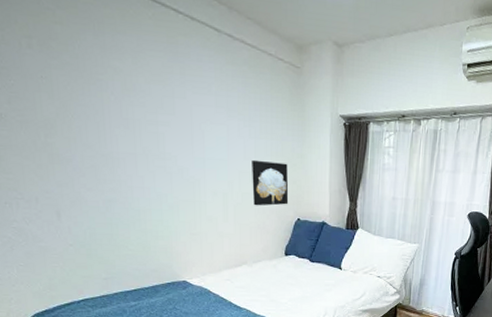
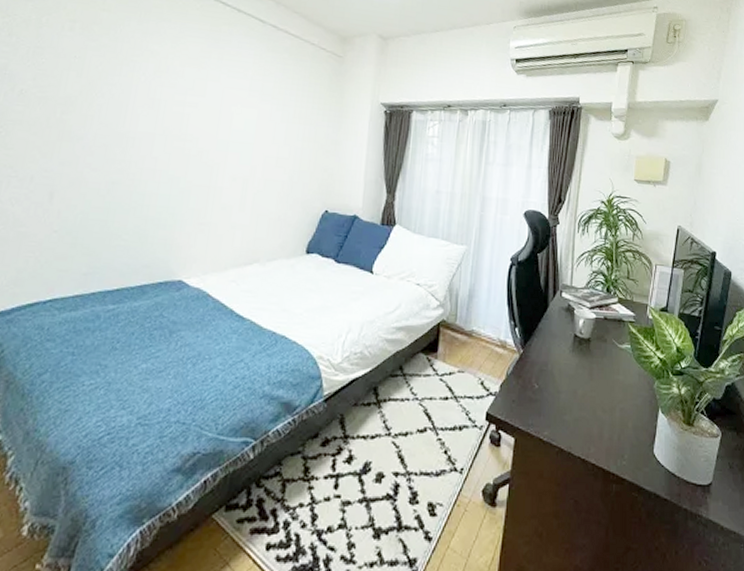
wall art: present [252,159,289,206] -> none [276,144,320,195]

